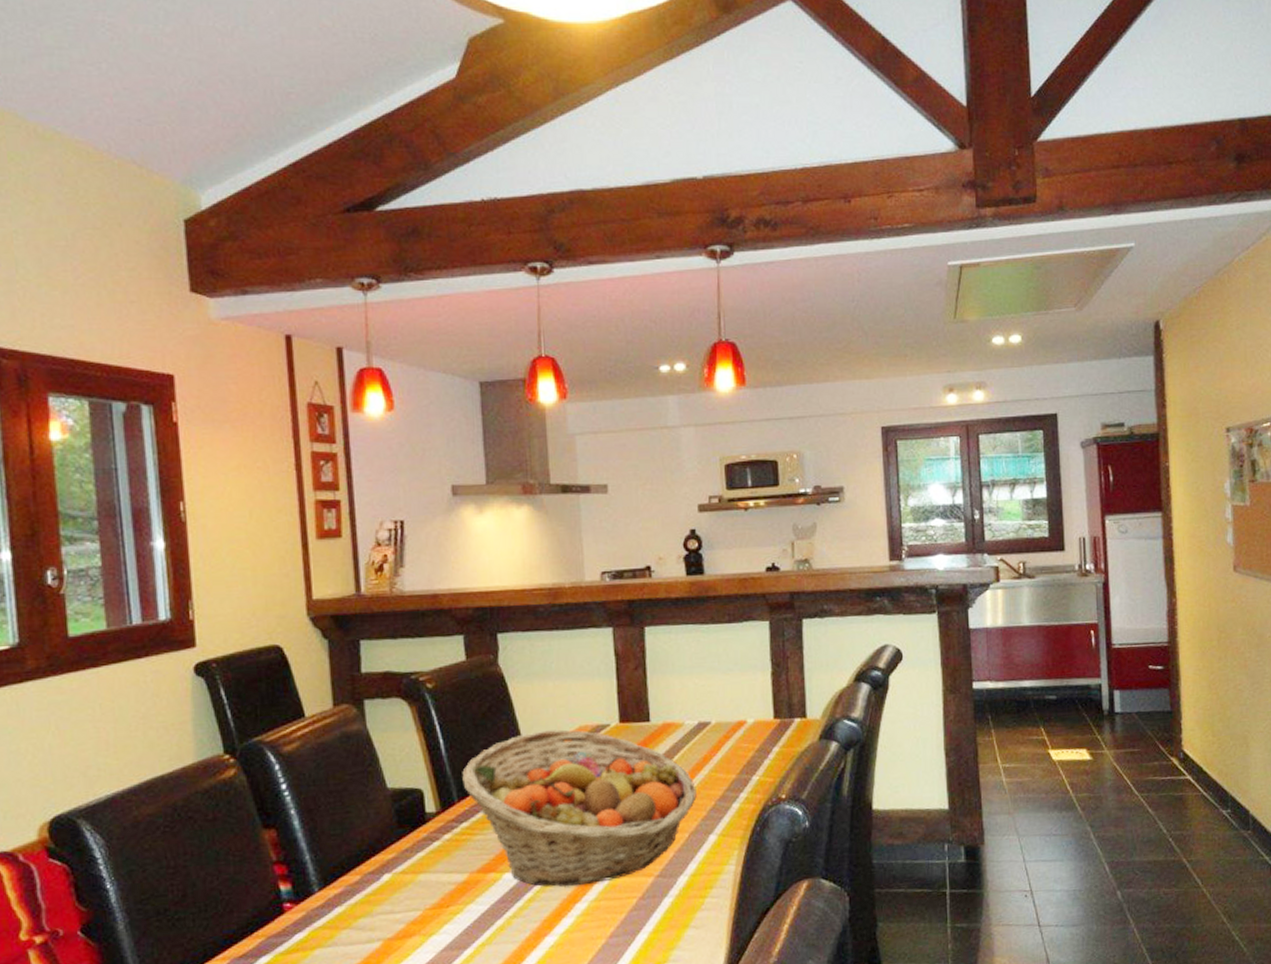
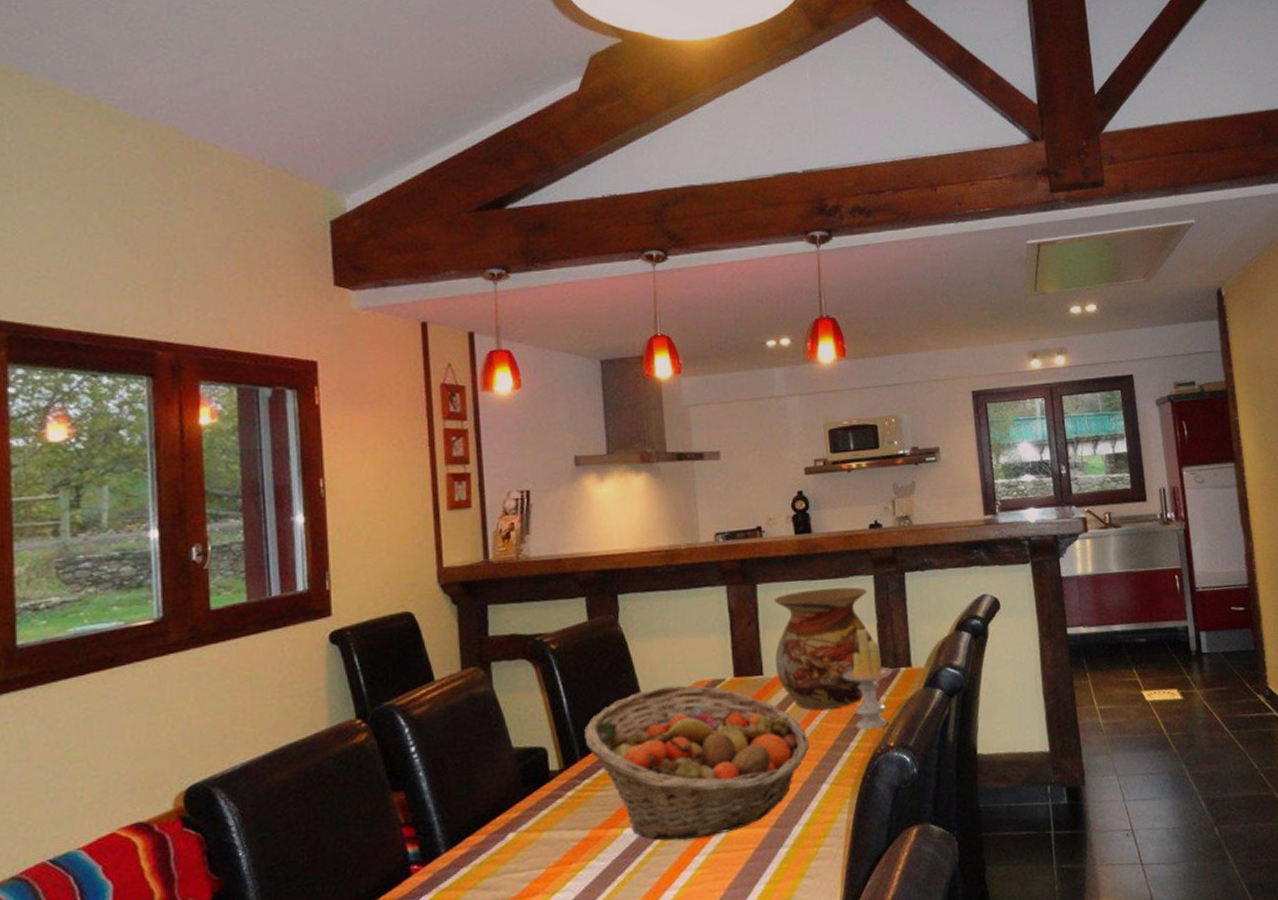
vase: none [662,633,767,759] -> present [773,587,873,710]
candle: none [733,676,787,782] -> present [842,628,893,730]

